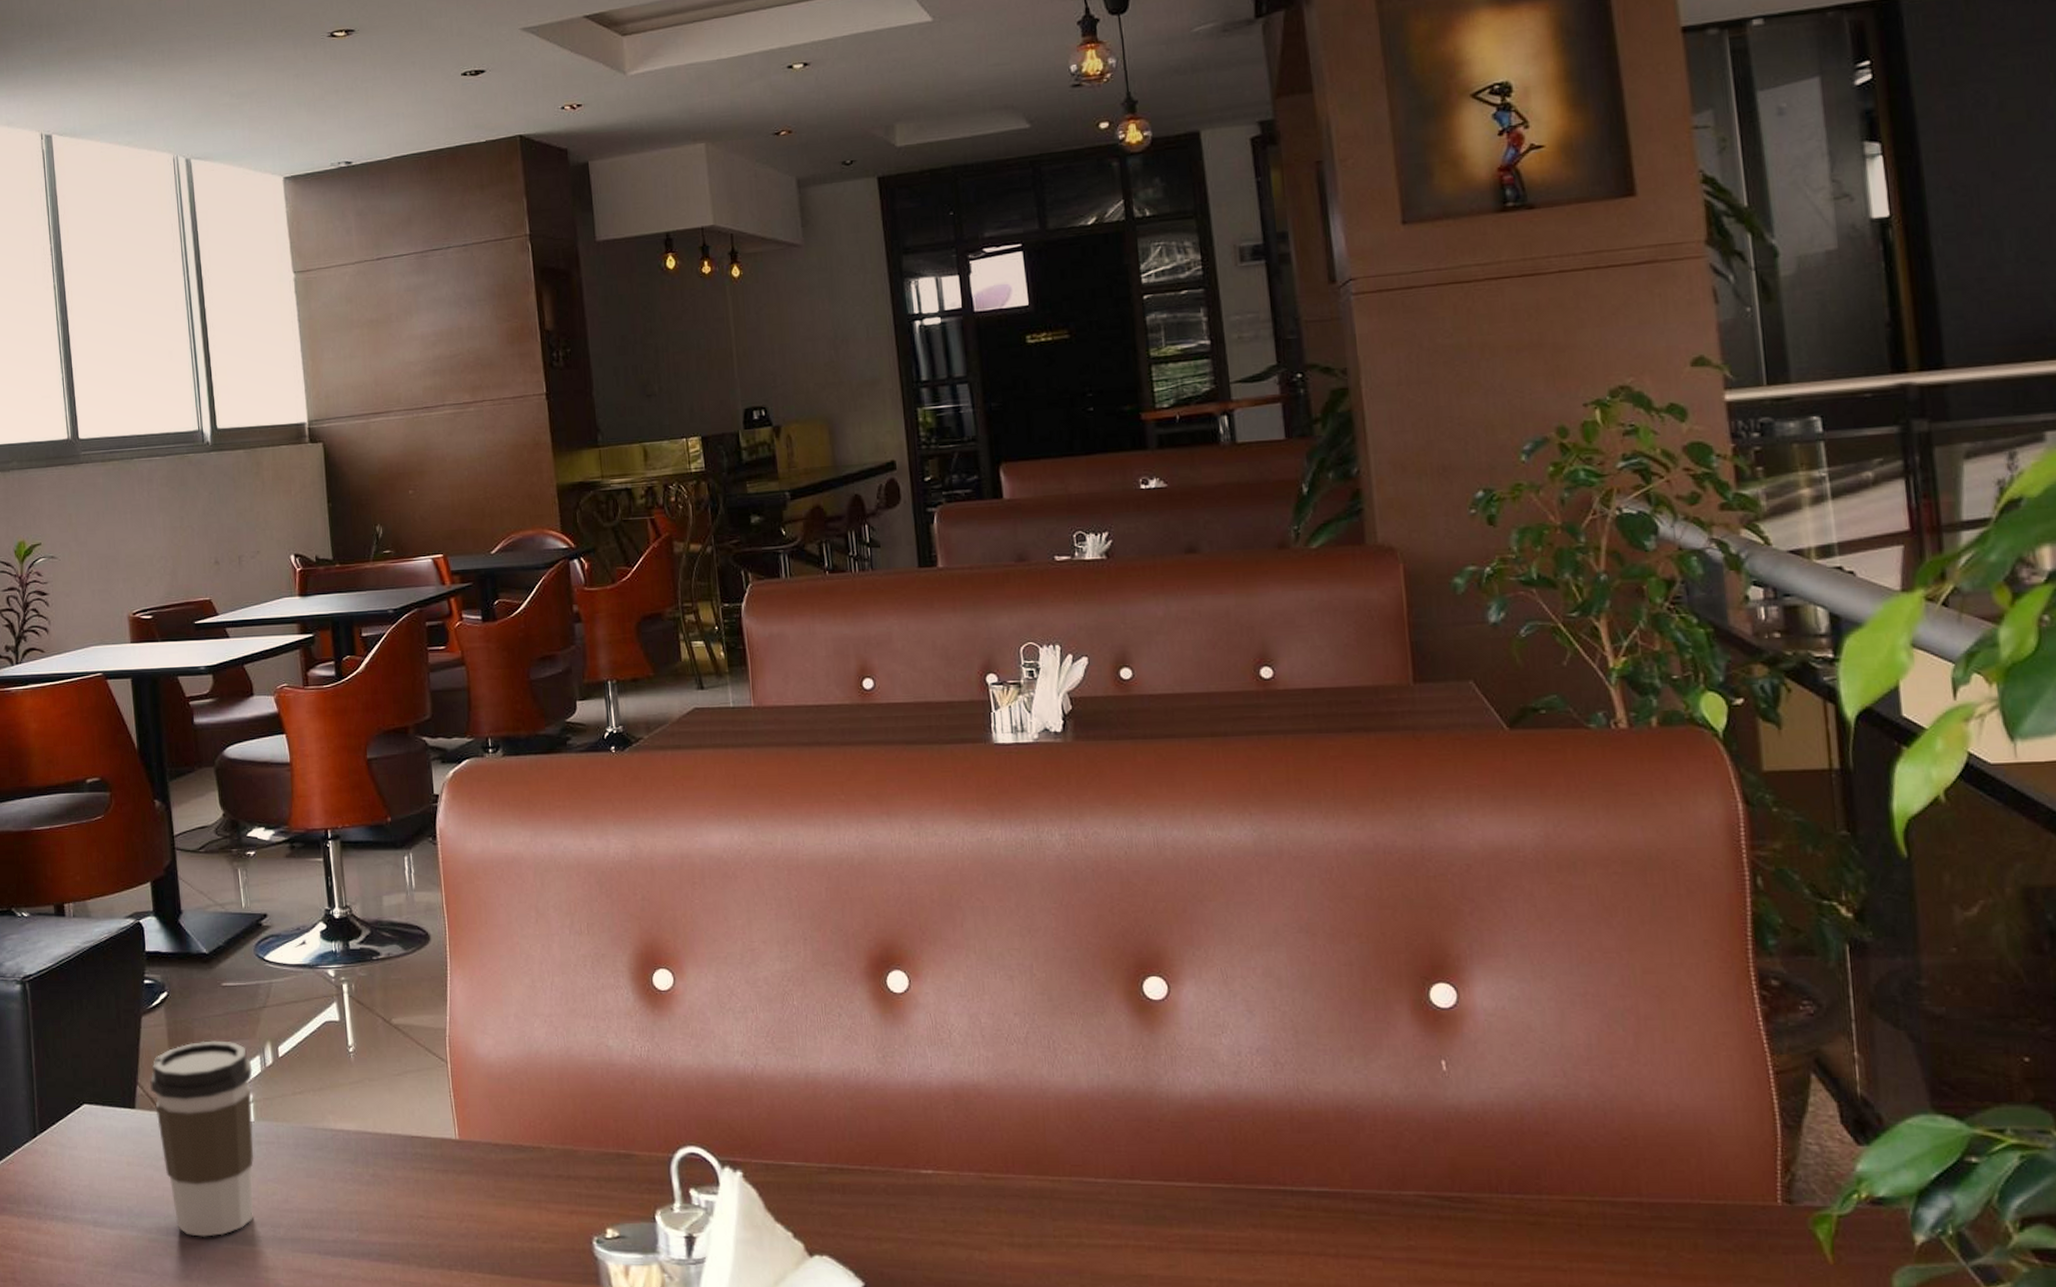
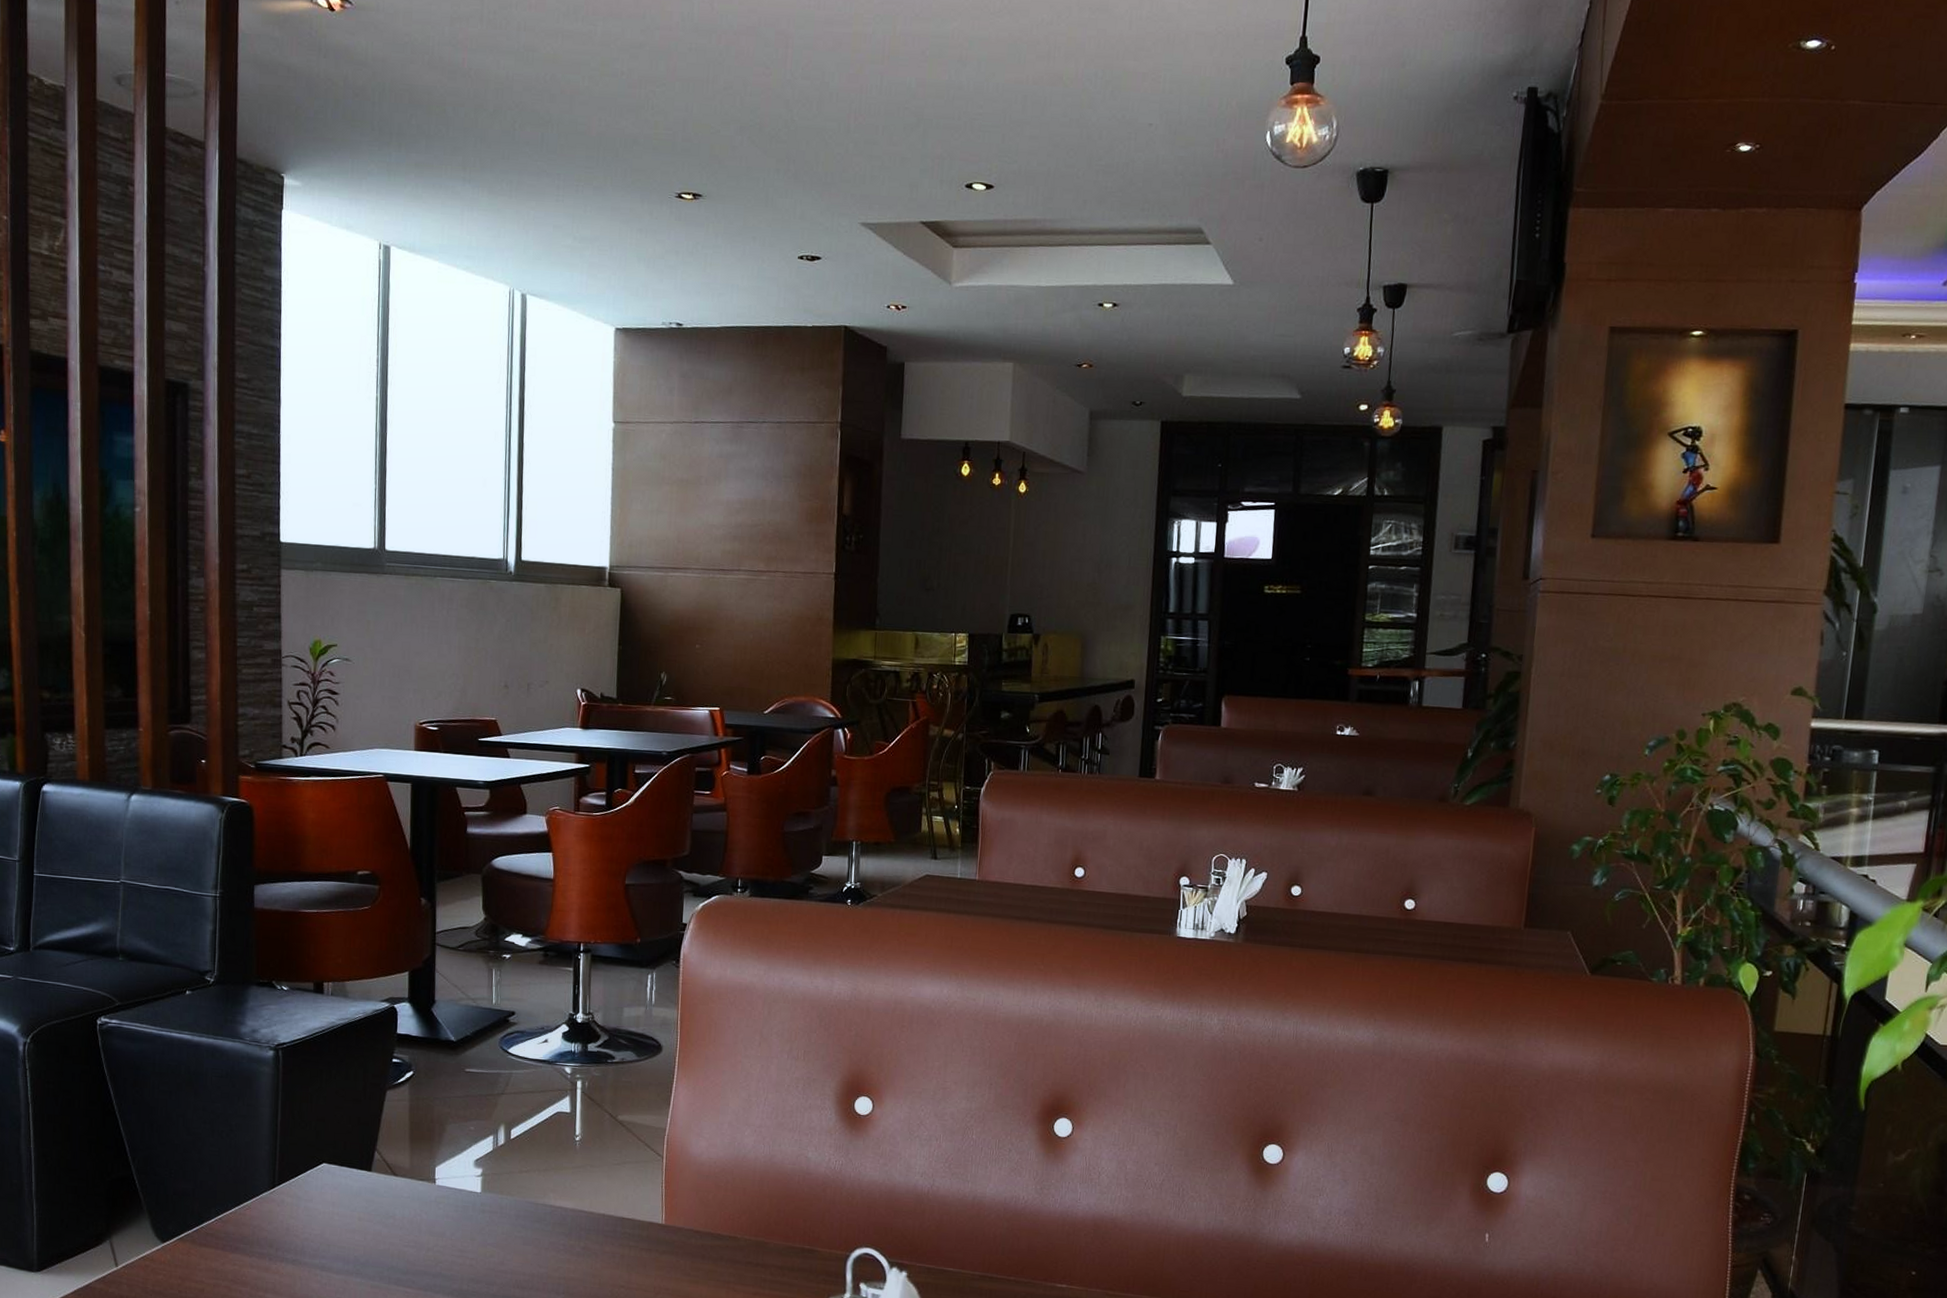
coffee cup: present [150,1041,254,1237] -> none [388,1118,485,1288]

